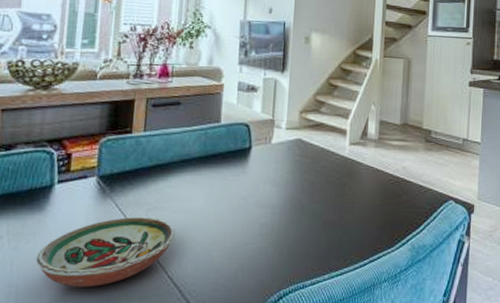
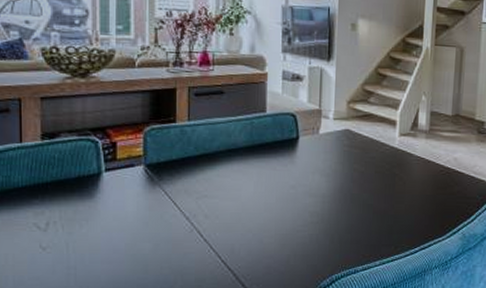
decorative bowl: present [36,217,176,287] -> none [92,205,227,270]

